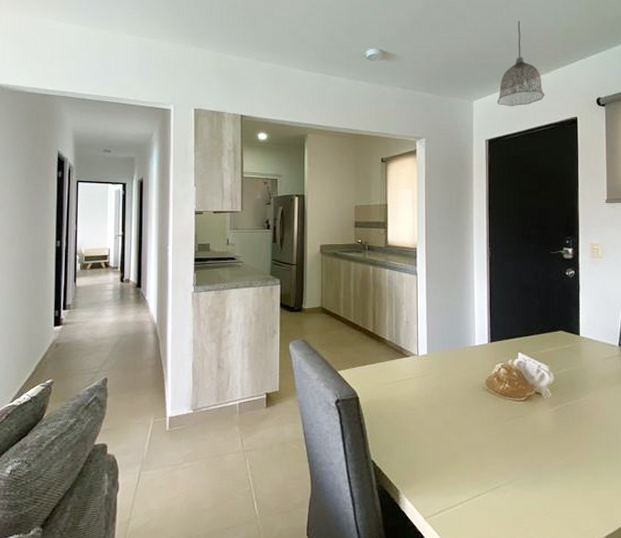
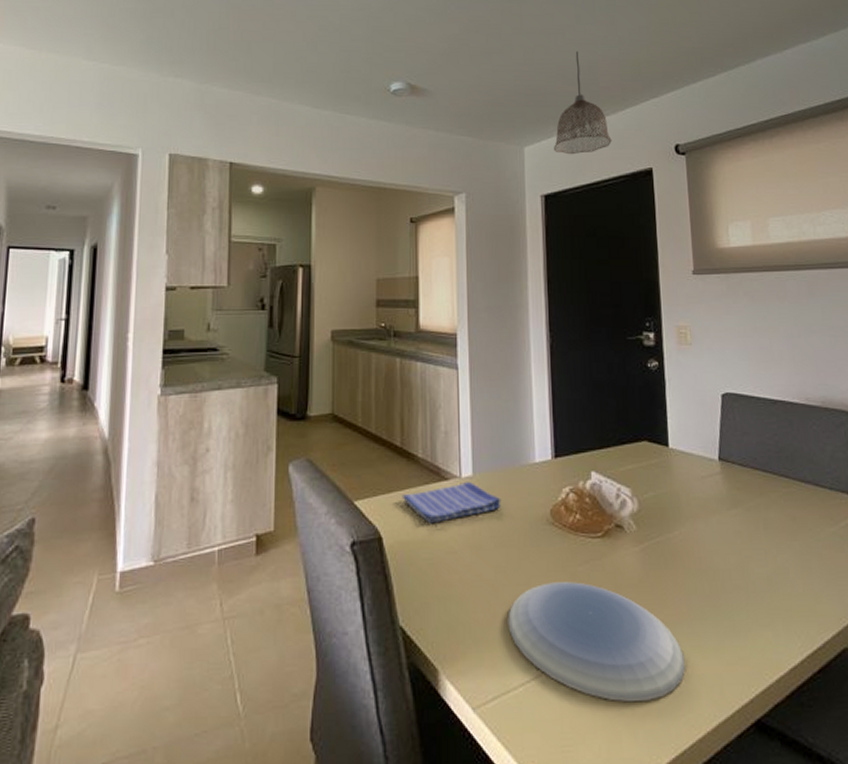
dish towel: none [373,358,449,388] -> present [401,481,502,524]
plate: none [452,432,584,518] -> present [508,582,685,703]

